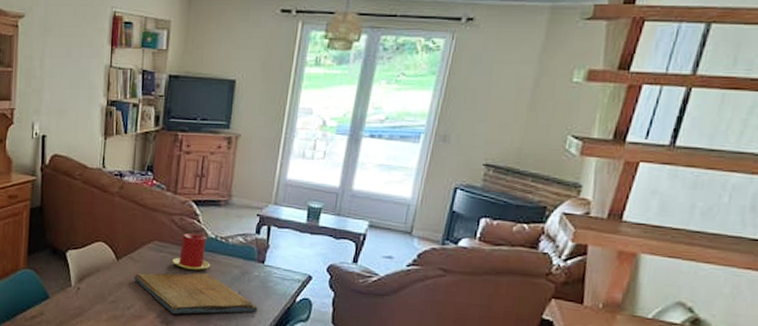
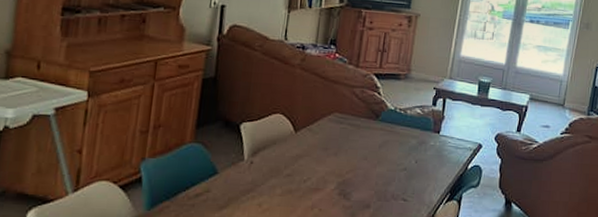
religious icon: present [134,272,258,315] -> none [312,143,433,186]
candle: present [172,233,211,270] -> none [352,105,390,141]

